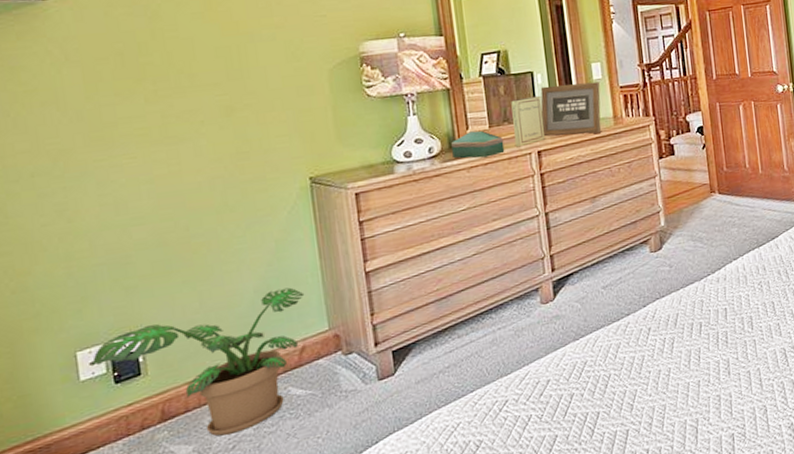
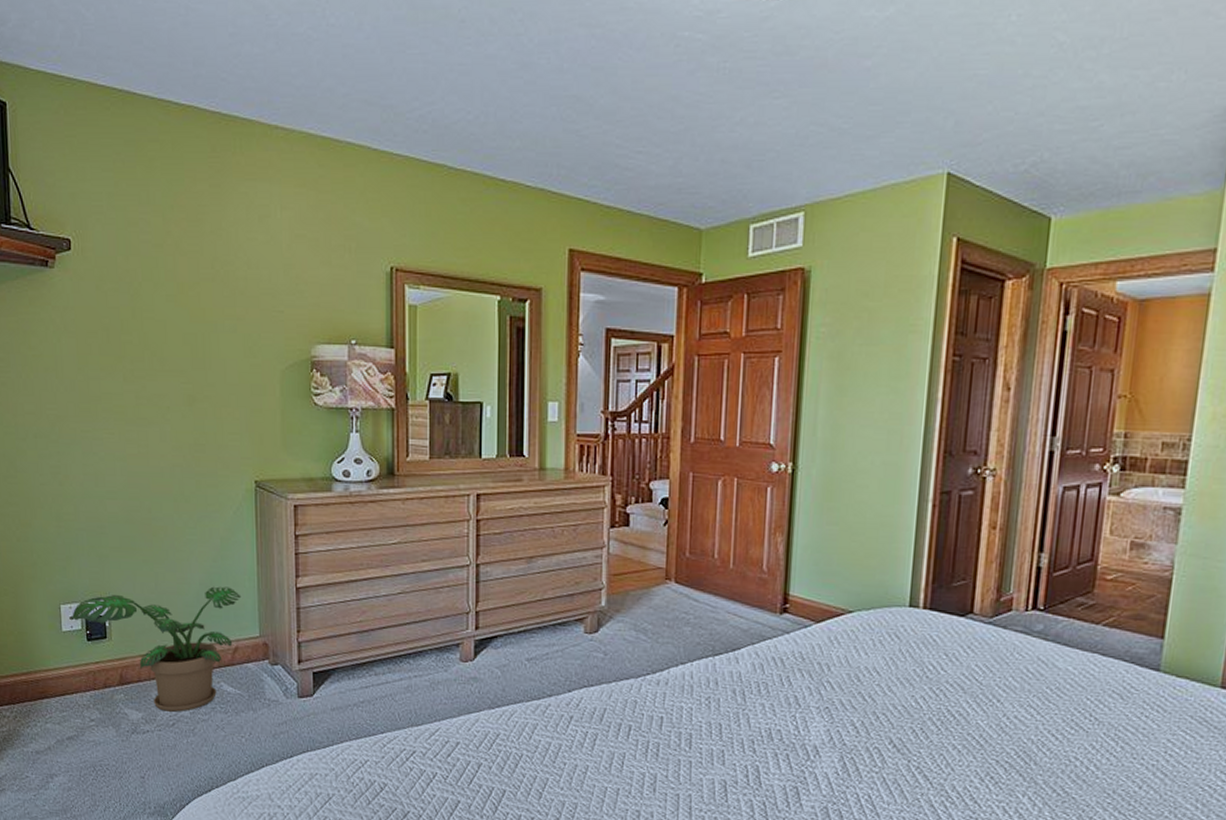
jewelry box: present [451,130,505,159] -> none [390,459,443,491]
book: present [511,95,545,148] -> none [453,430,488,486]
picture frame: present [540,81,601,137] -> none [484,421,554,485]

